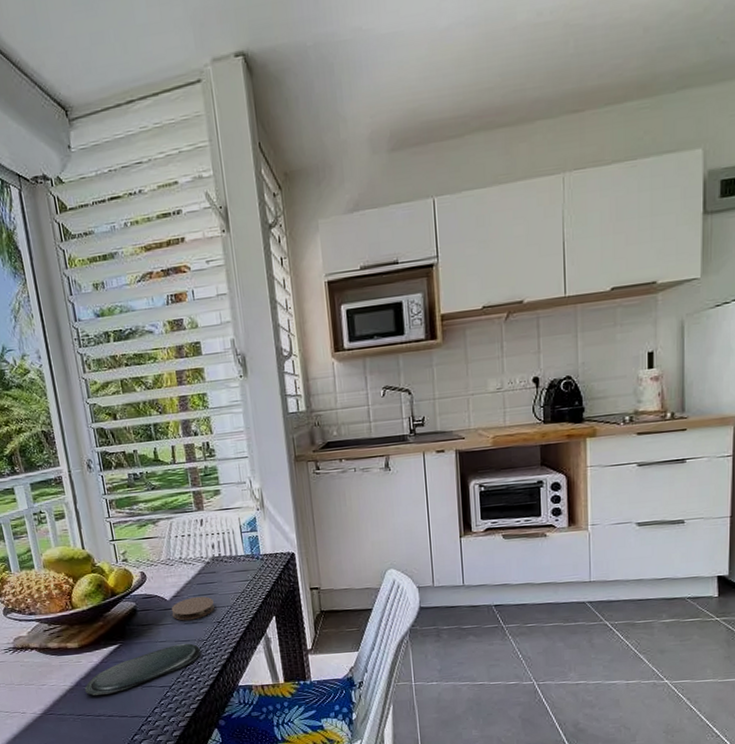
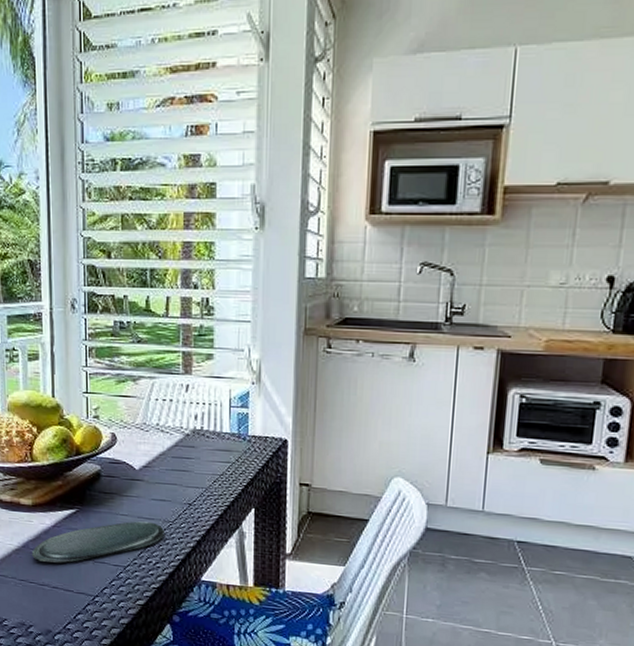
coaster: present [171,596,215,621] -> none [138,470,187,497]

